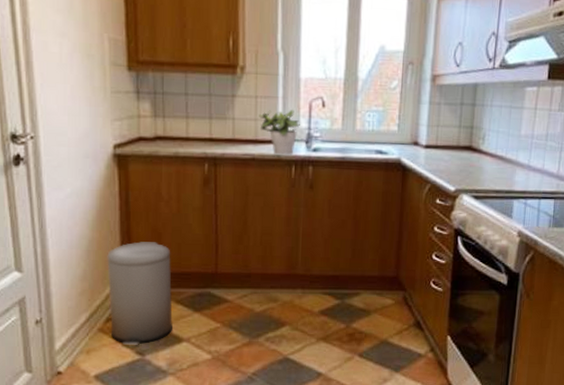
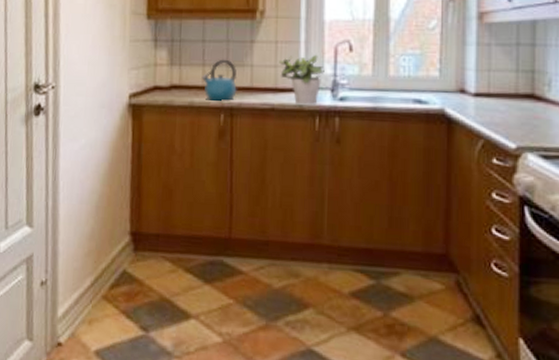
pedal bin: present [107,242,173,346] -> none [115,199,182,320]
kettle: none [185,112,220,153] -> present [201,59,237,102]

